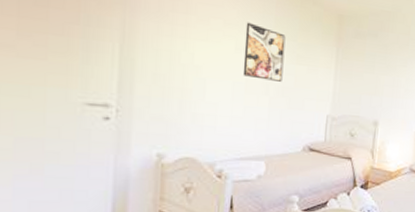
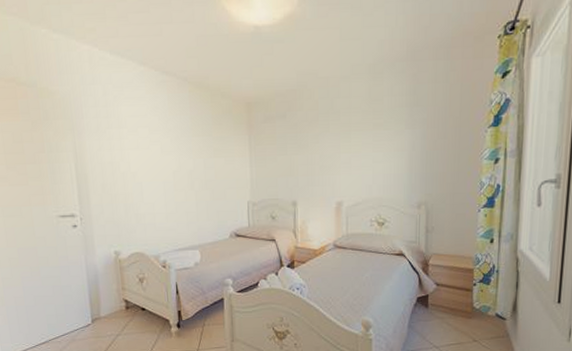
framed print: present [242,22,286,82] -> none [167,126,204,177]

